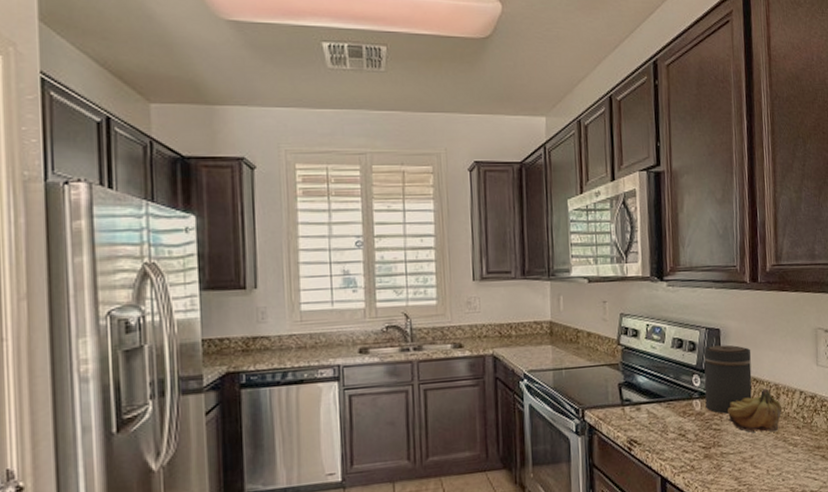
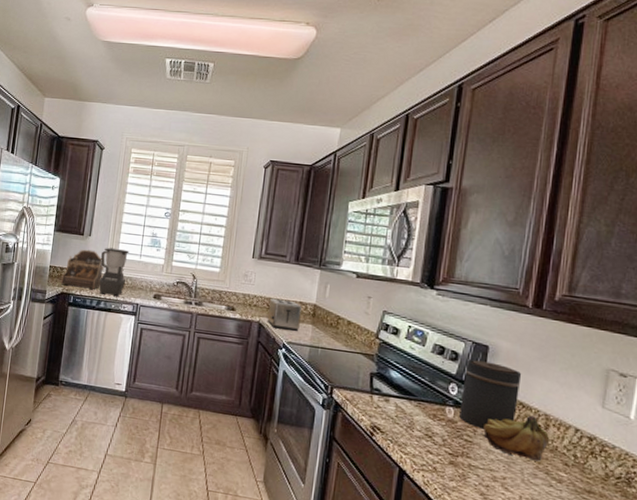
spice rack: none [222,307,285,364] -> present [60,249,105,290]
blender: none [277,298,317,363] -> present [99,247,130,297]
toaster: none [500,322,539,358] -> present [267,298,302,331]

